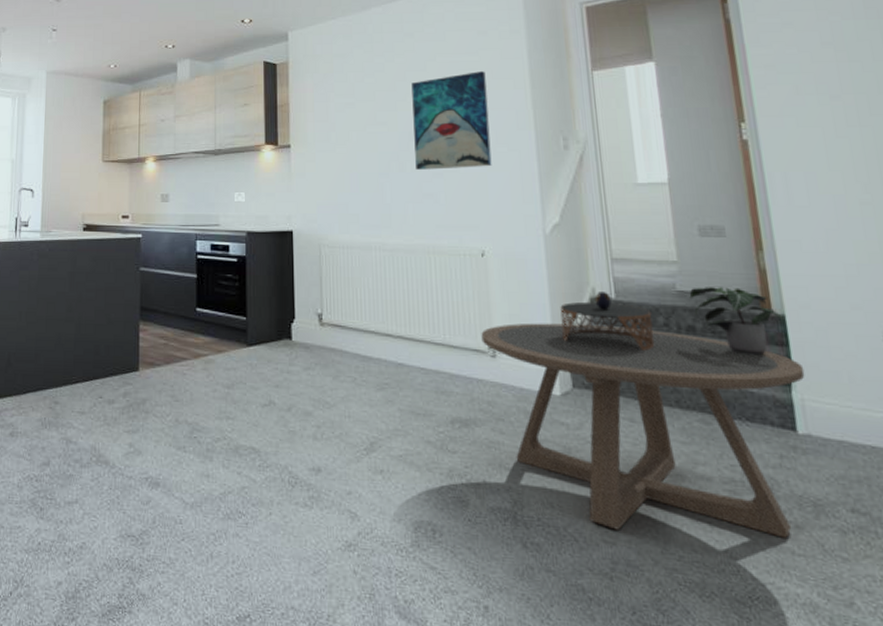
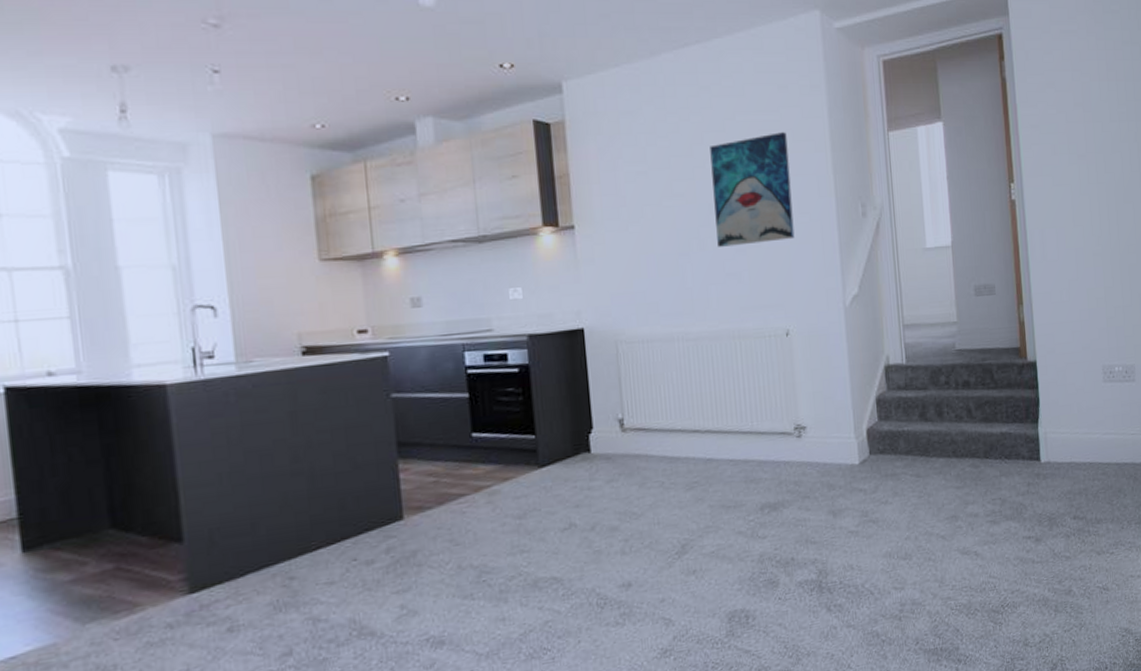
coffee table: present [481,323,805,538] -> none [787,389,1048,577]
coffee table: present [560,292,655,351] -> none [859,358,938,411]
potted plant: present [689,287,784,356] -> none [965,341,1036,401]

